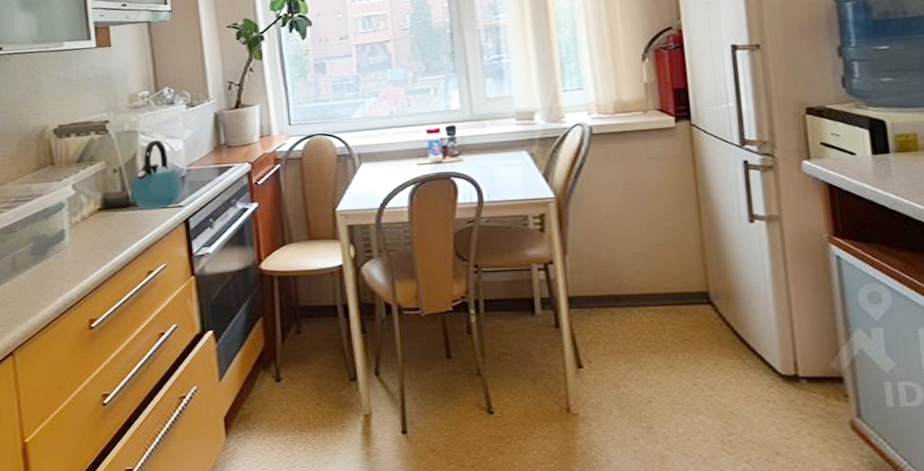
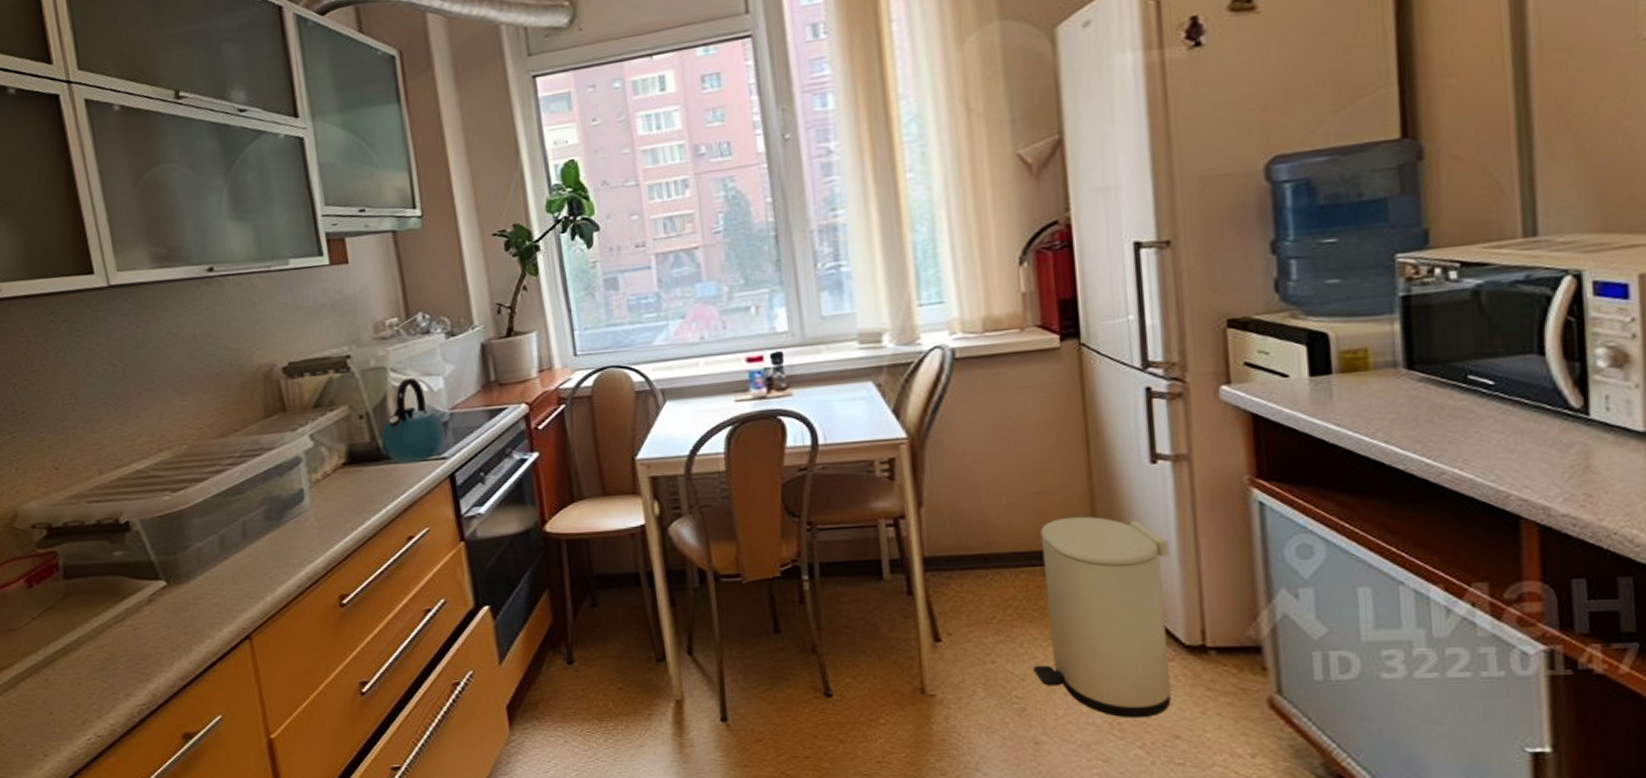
pedal bin: none [657,265,771,437] -> present [1032,516,1171,718]

